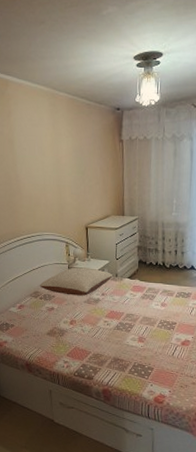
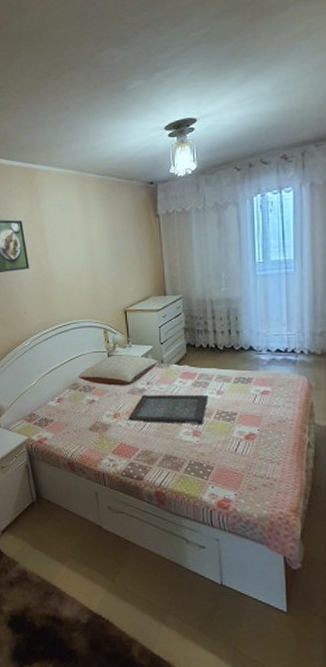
serving tray: none [83,304,154,331] -> present [128,395,209,424]

